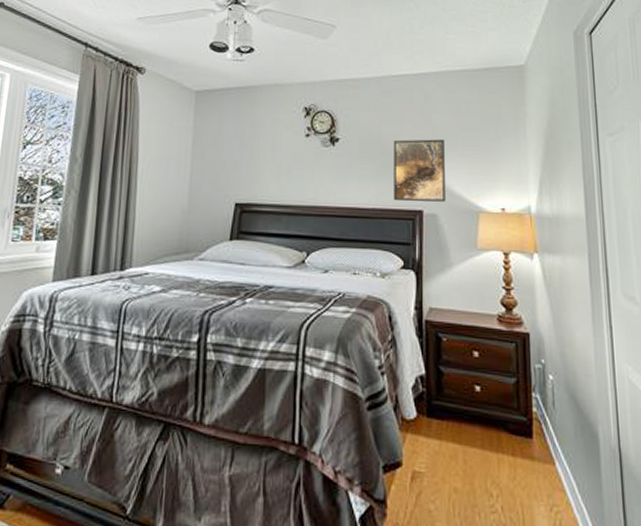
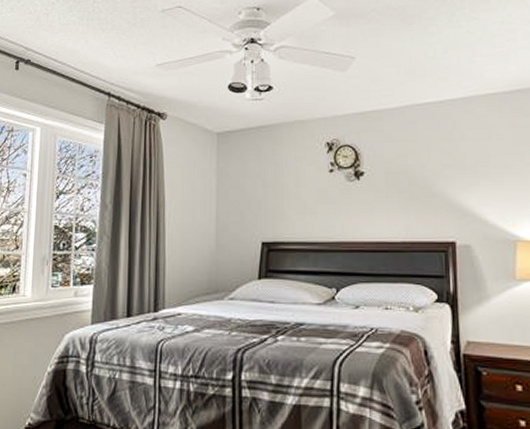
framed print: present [393,139,445,202] -> none [421,167,479,234]

